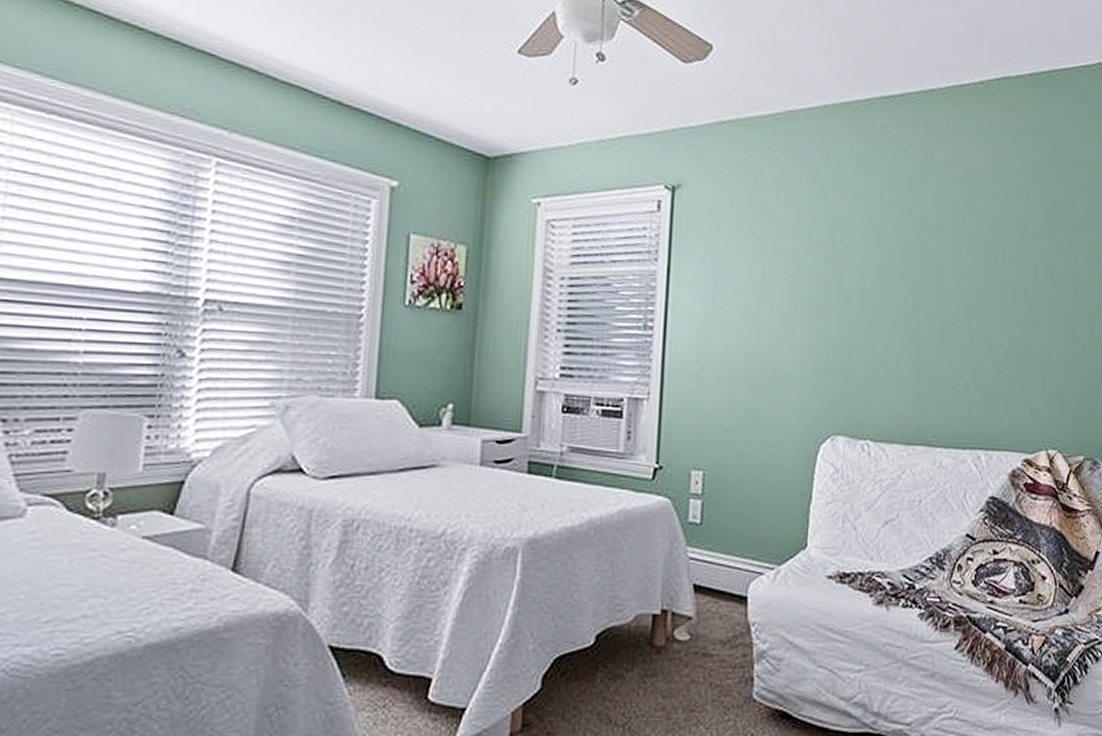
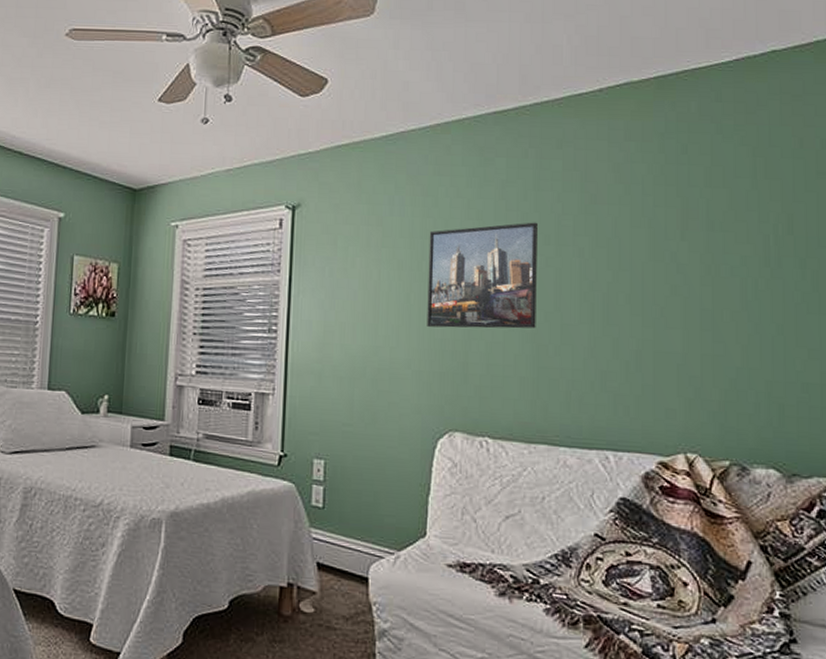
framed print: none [811,215,921,327] -> present [427,222,537,329]

